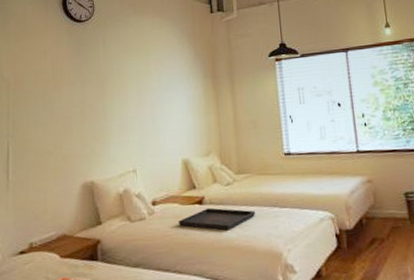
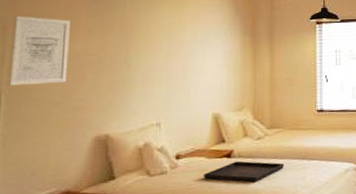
wall art: none [14,74,57,138] -> present [9,15,70,86]

